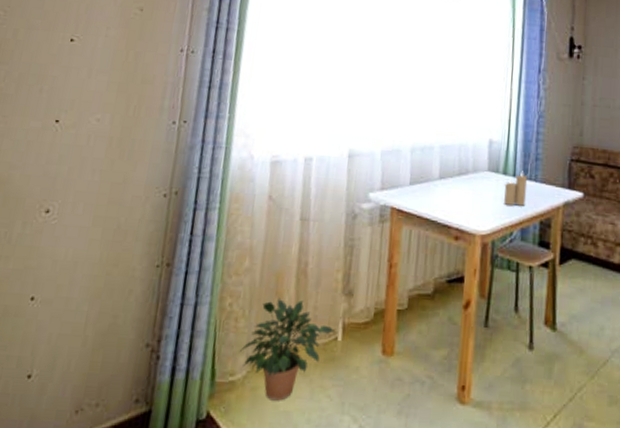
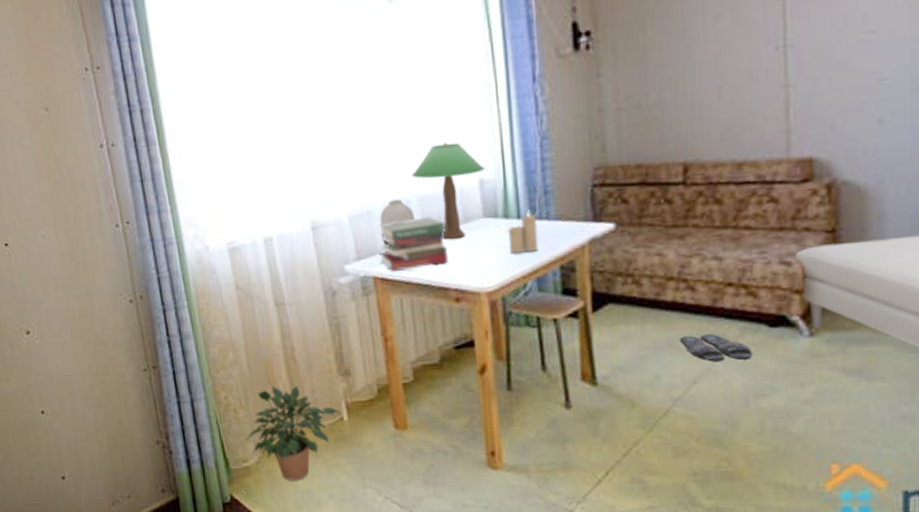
books: none [400,162,458,205] -> present [379,216,449,271]
vase: none [405,144,435,181] -> present [380,199,415,245]
table lamp: none [438,105,495,186] -> present [411,142,486,240]

